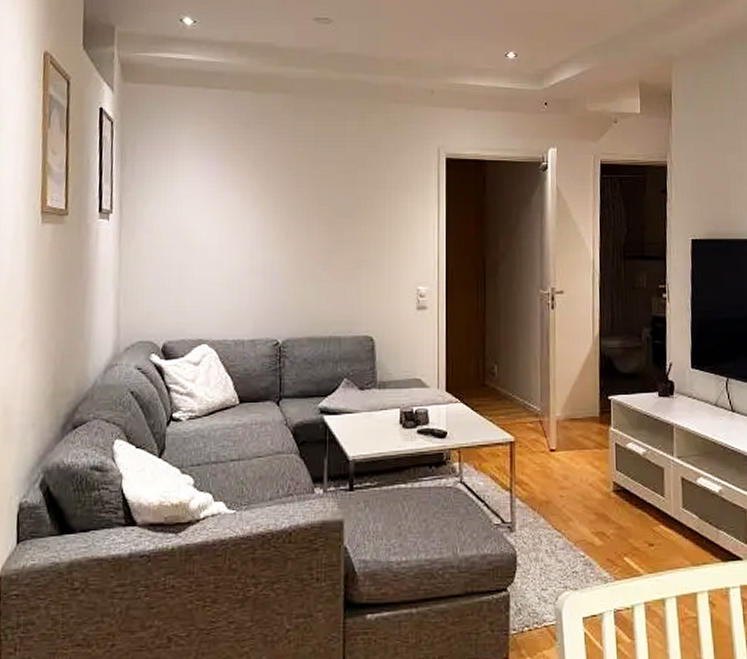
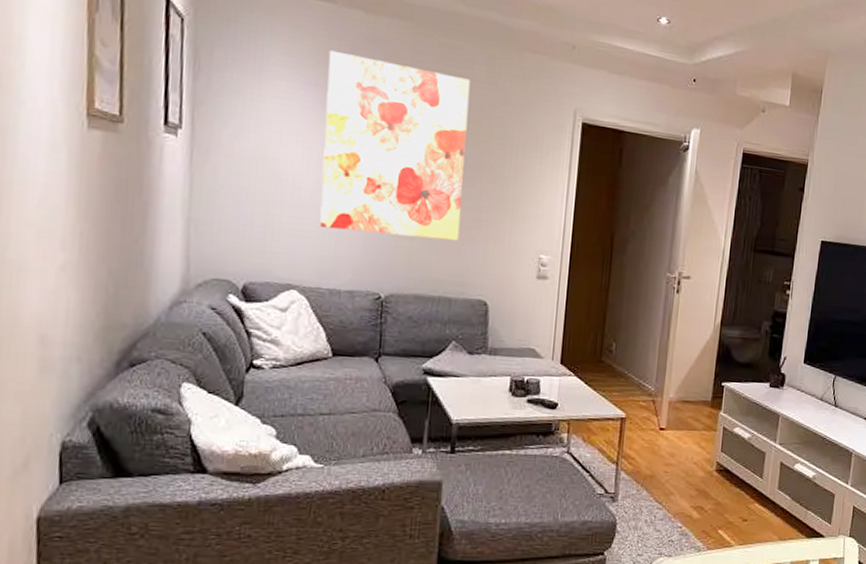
wall art: none [224,128,345,284] -> present [319,50,471,241]

